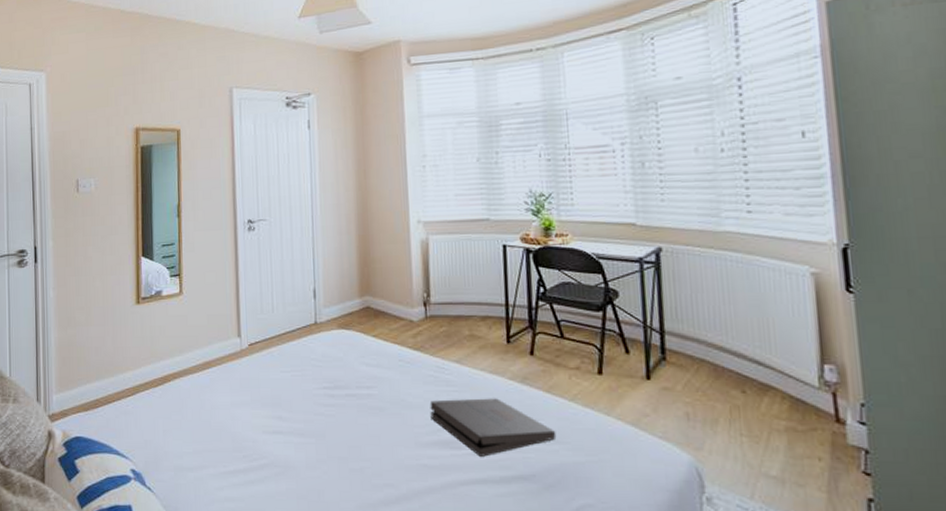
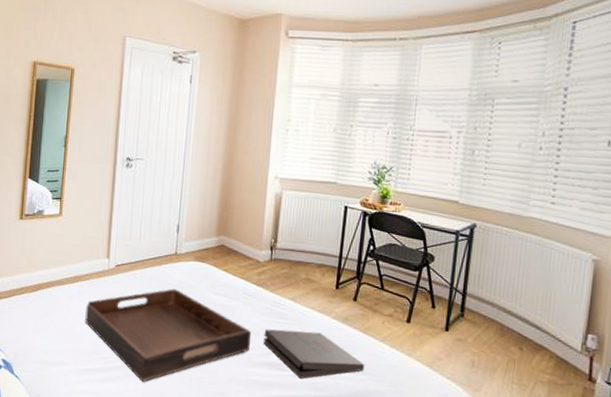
serving tray: none [220,364,416,480] -> present [85,289,252,382]

